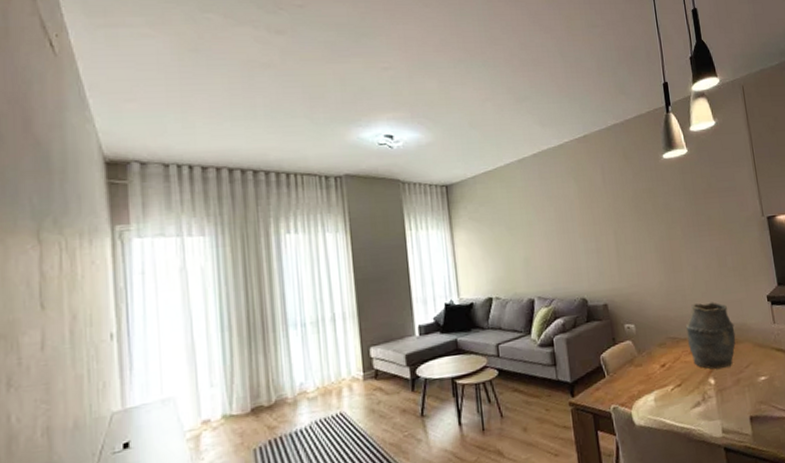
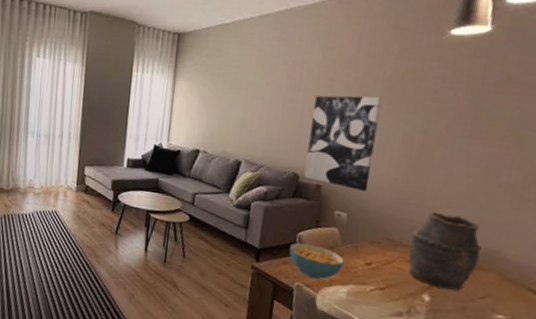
wall art: none [581,215,644,301] -> present [303,95,383,192]
cereal bowl: none [597,362,645,396] -> present [289,242,344,280]

